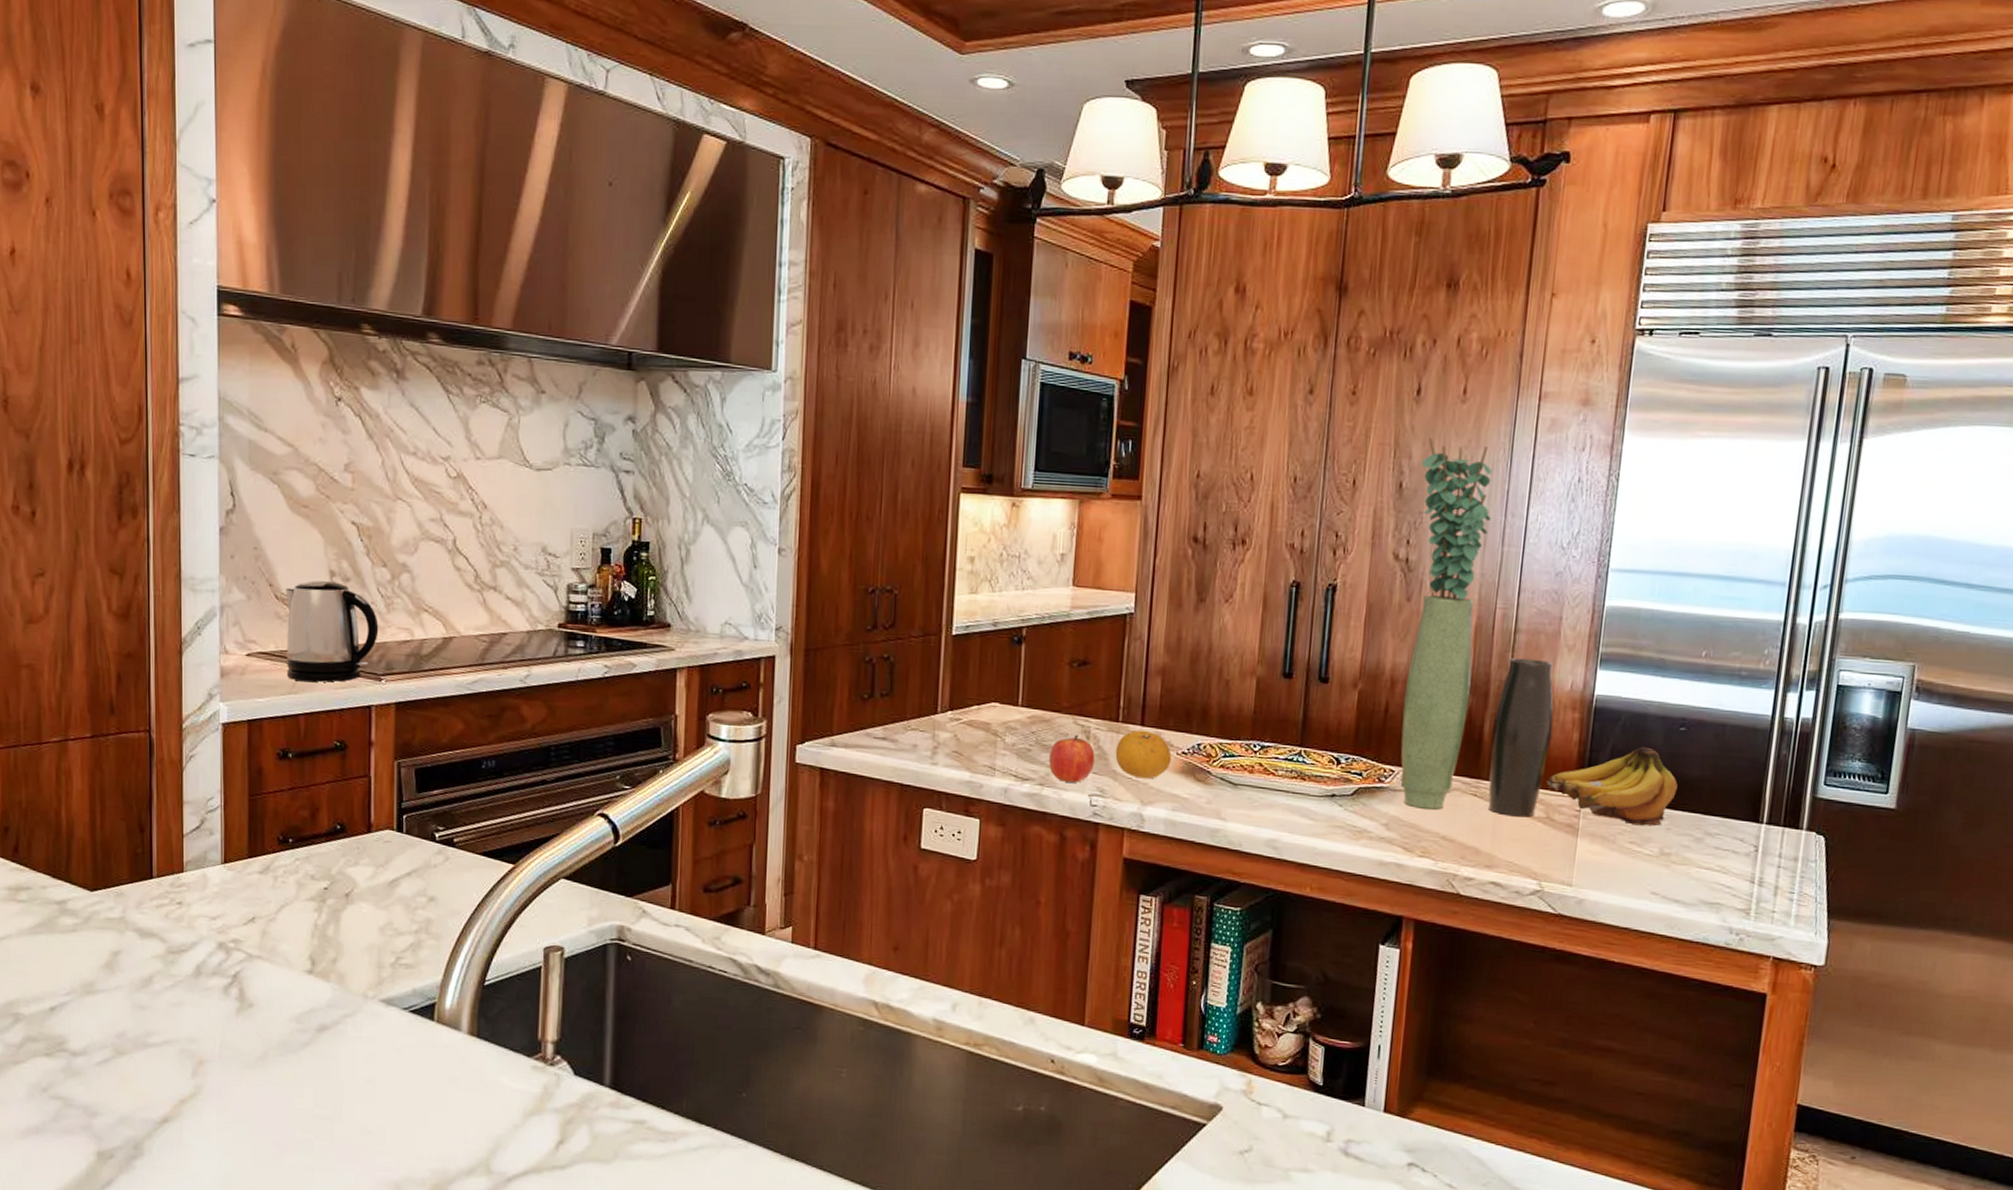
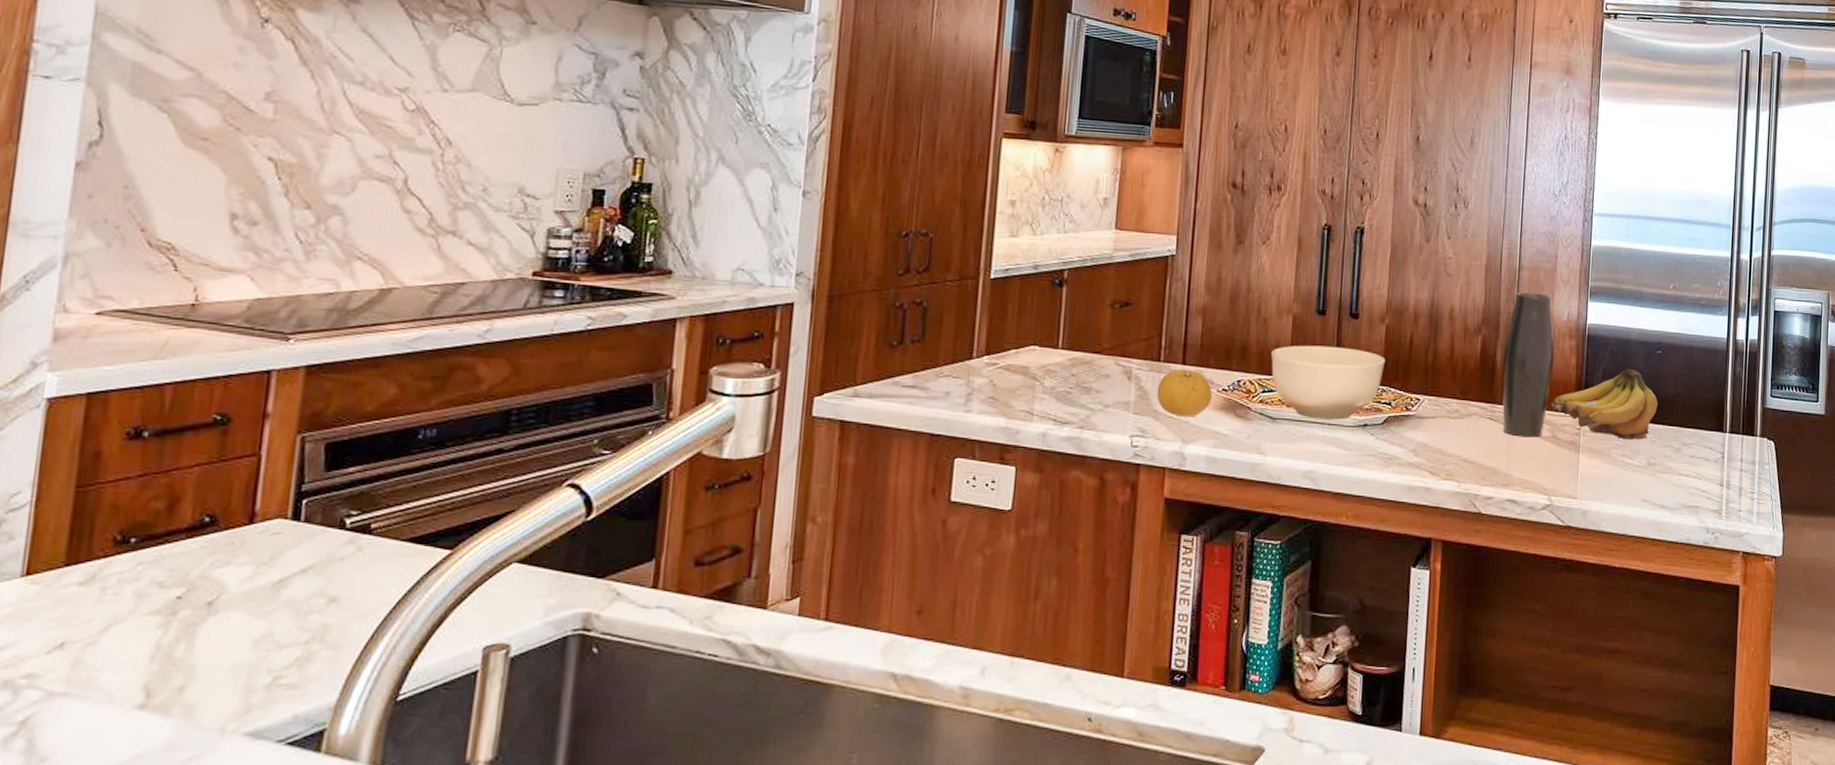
kettle: present [286,580,379,682] -> none [153,224,293,344]
fruit: present [1048,734,1095,783] -> none [1088,375,1136,424]
bowl: none [1232,709,1358,789] -> present [1270,345,1386,420]
vase: present [1400,437,1492,810] -> none [1424,97,1495,434]

